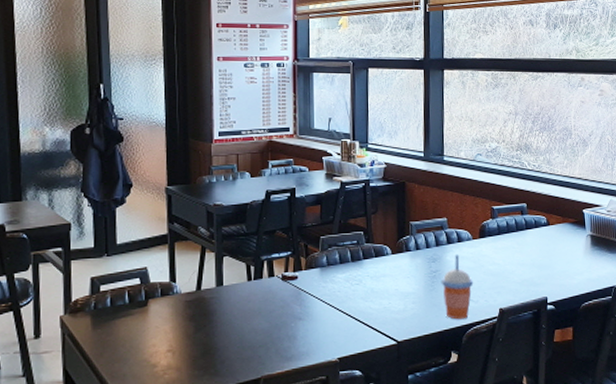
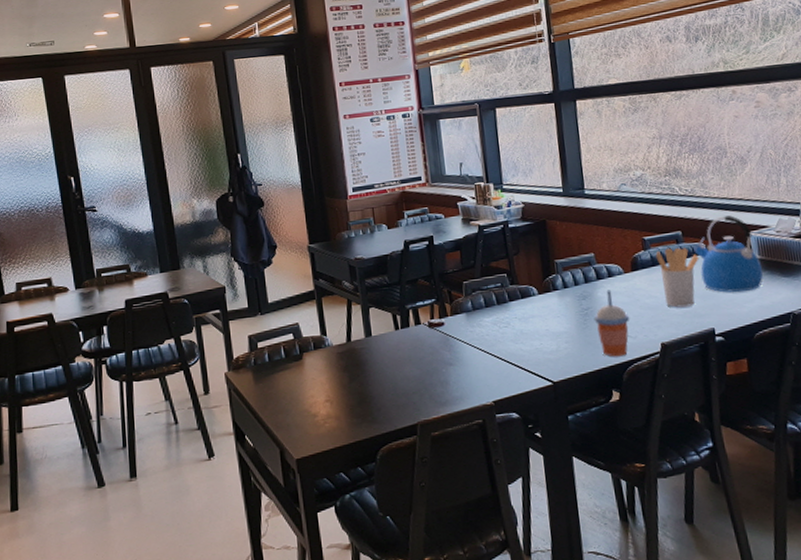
utensil holder: none [502,218,540,276] -> present [655,247,699,308]
kettle: none [536,193,593,265] -> present [693,215,763,292]

